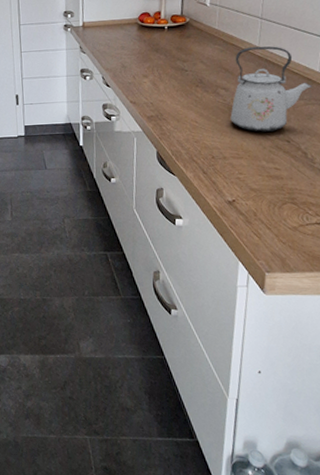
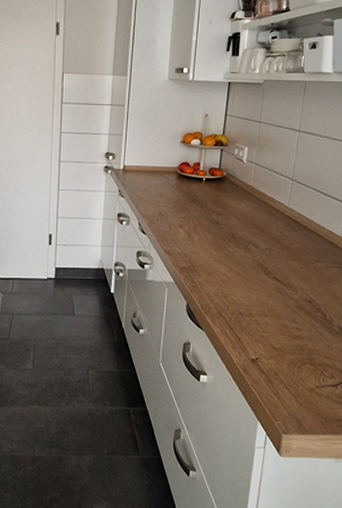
kettle: present [230,46,312,132] -> none [258,206,334,291]

